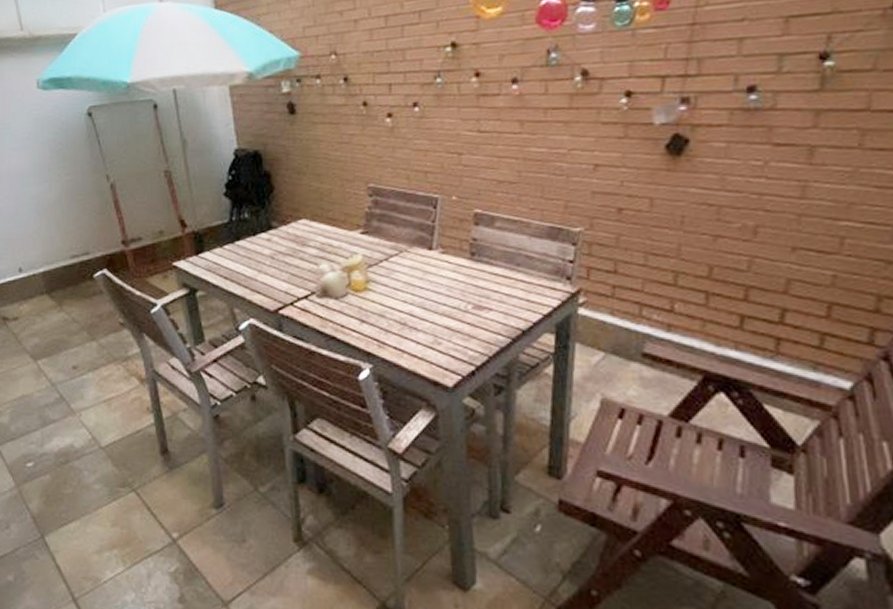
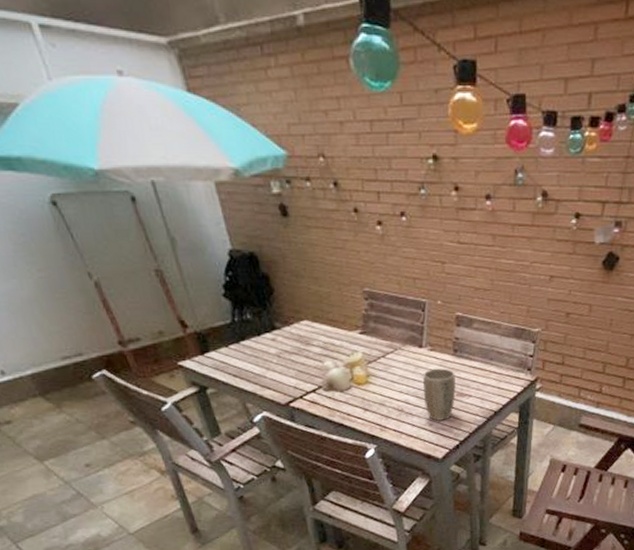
plant pot: none [432,274,472,339] -> present [423,368,456,421]

